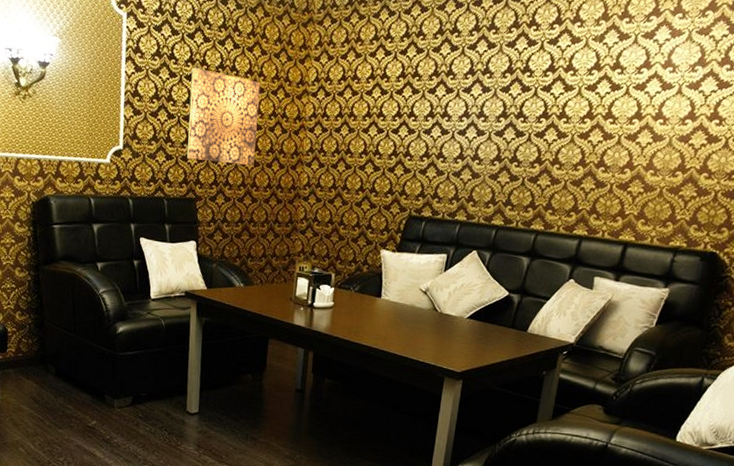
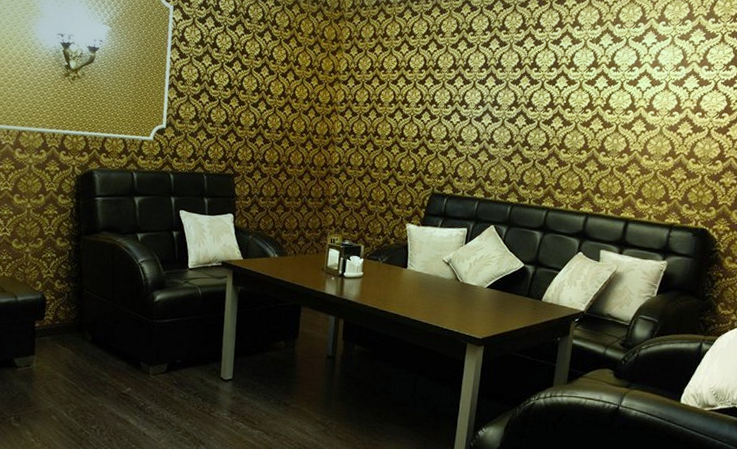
wall art: present [187,67,261,165] -> none [226,56,296,145]

